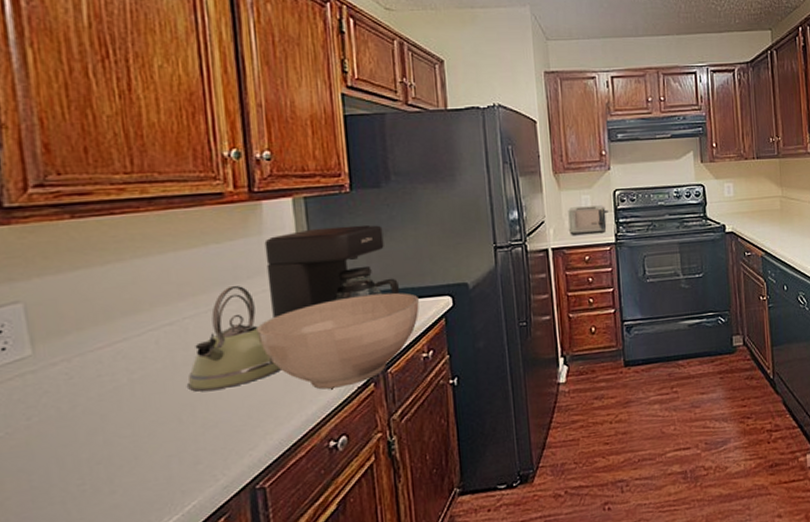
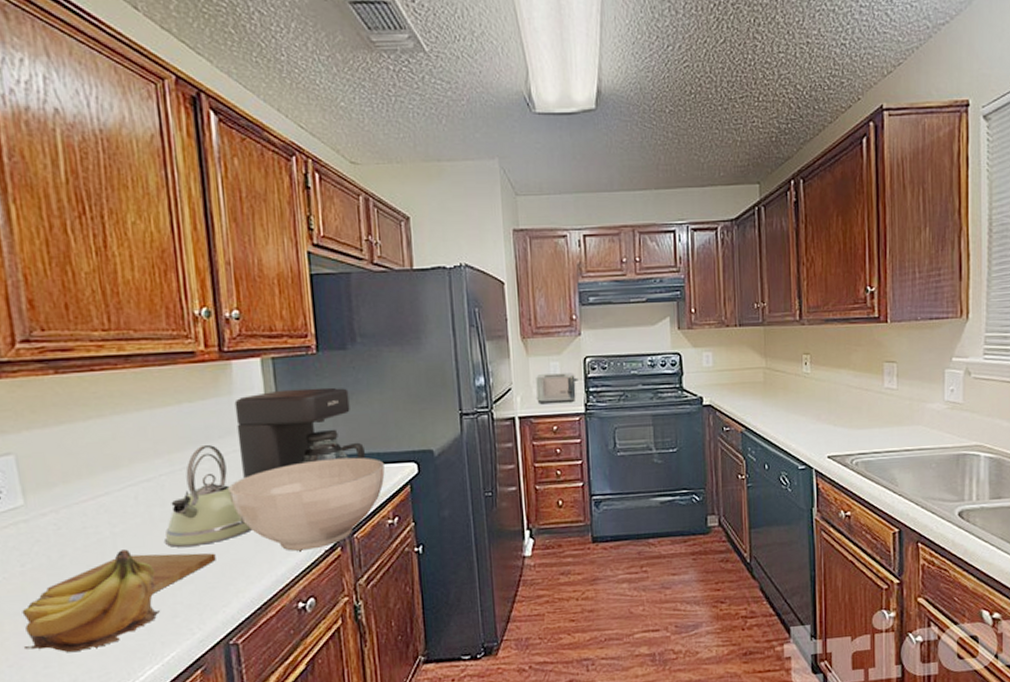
fruit: none [26,396,181,509] -> present [22,549,160,653]
cutting board: none [55,395,243,444] -> present [46,553,216,594]

